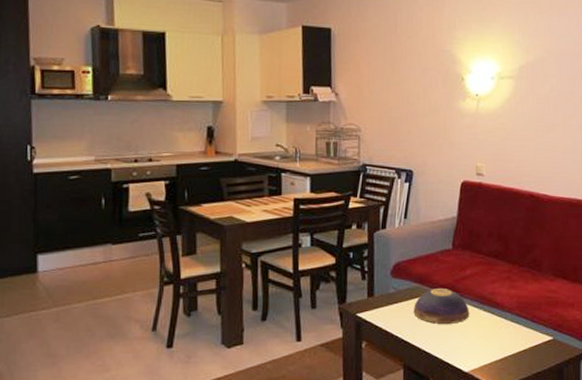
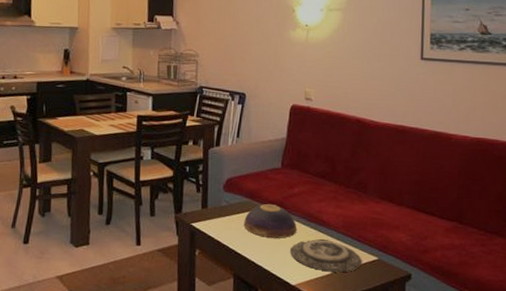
plate: none [463,321,537,356] -> present [290,238,362,273]

